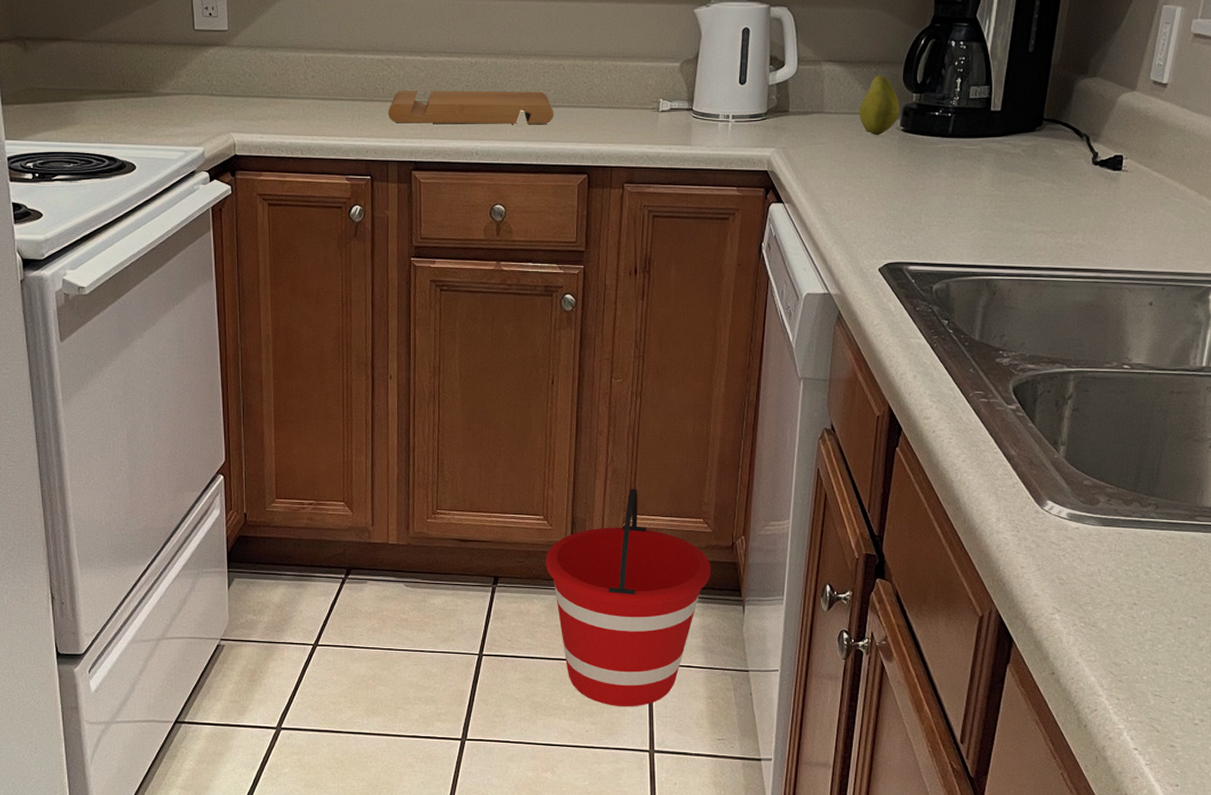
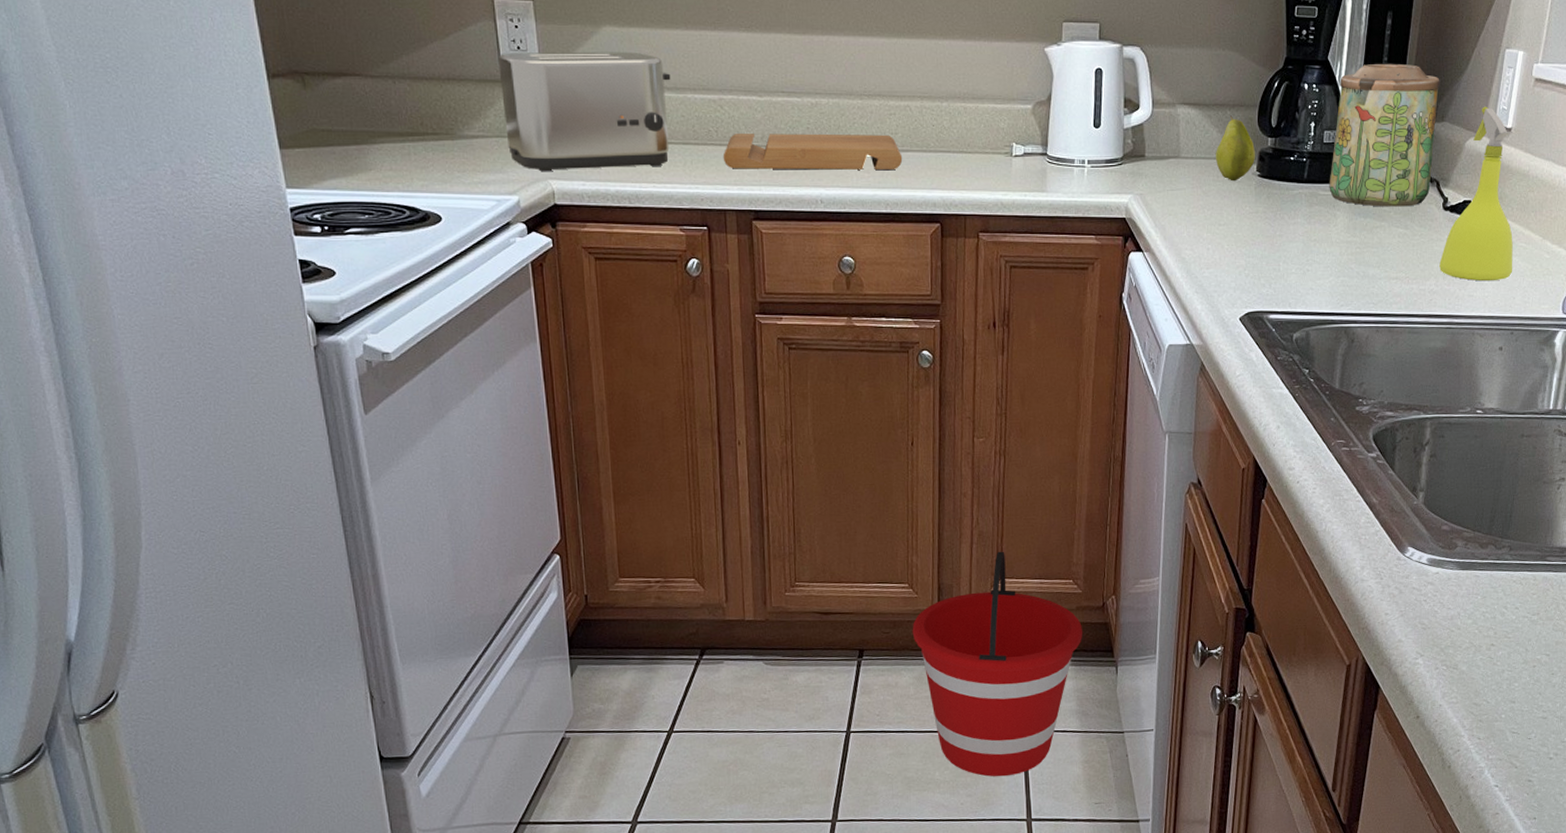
toaster: none [192,17,344,126] -> present [498,51,671,172]
canister: none [974,20,1092,161] -> present [1329,63,1440,207]
spray bottle: none [1087,62,1168,236] -> present [1439,106,1513,282]

